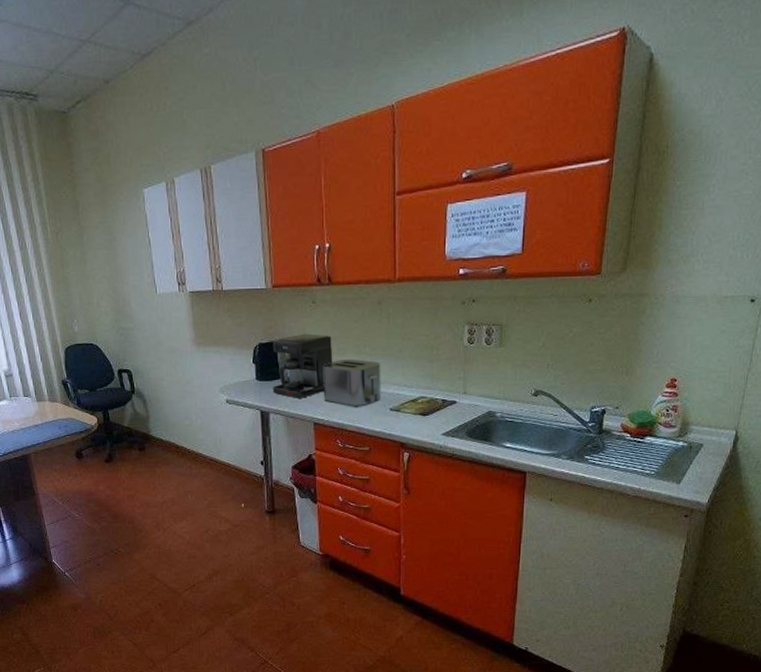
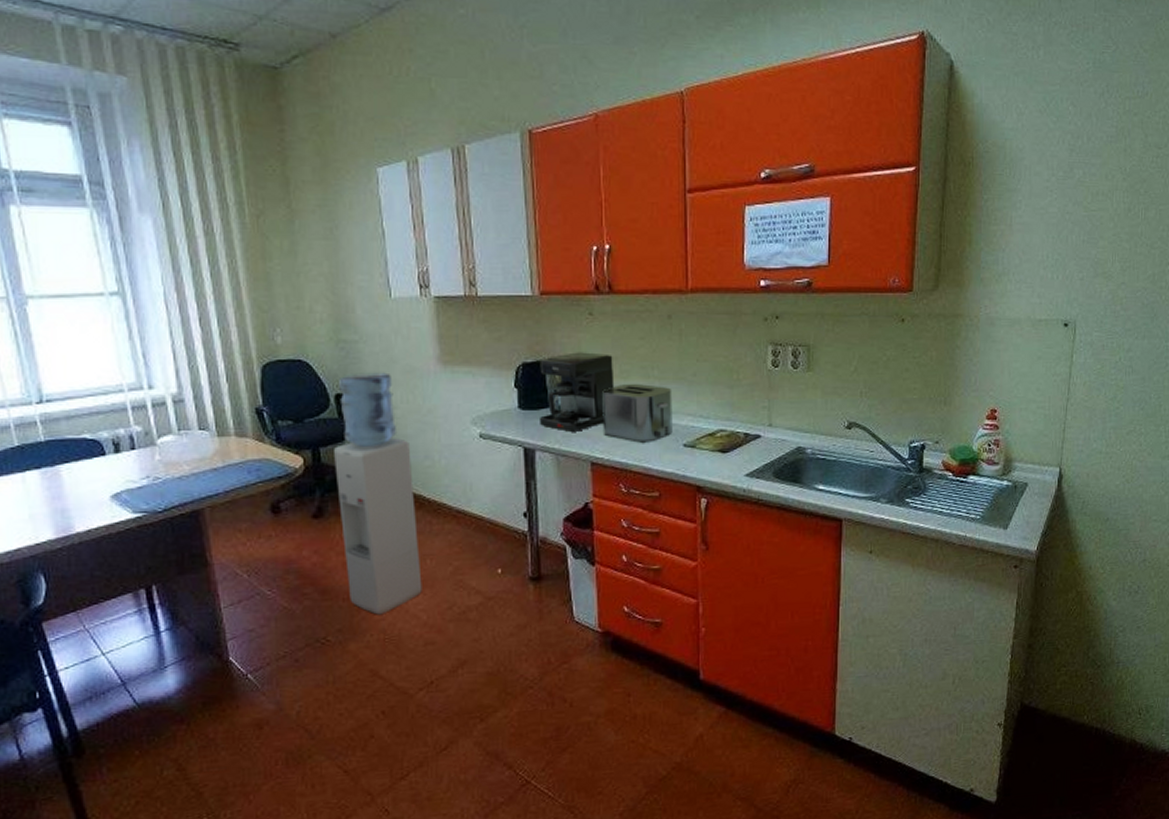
water cooler: none [119,351,186,535] -> present [334,371,422,615]

